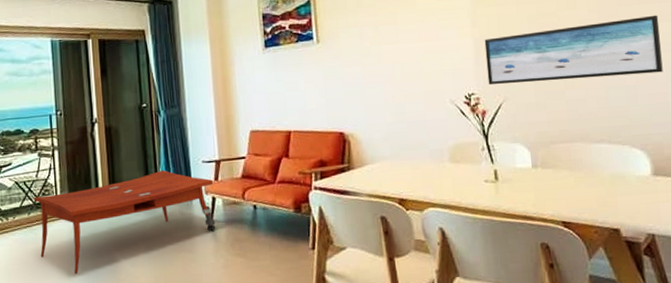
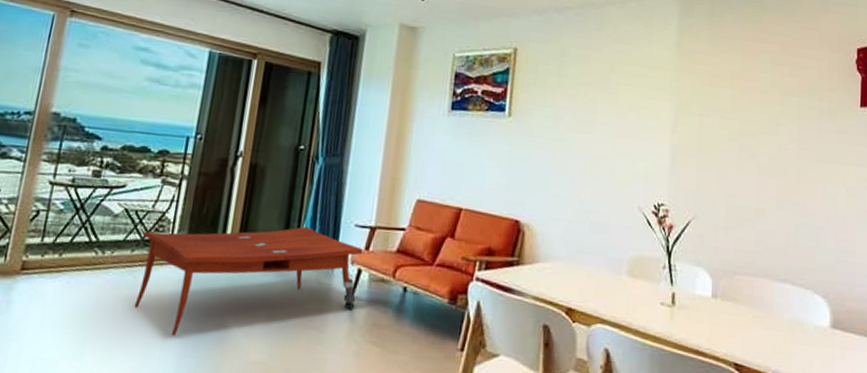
wall art: present [484,15,663,85] -> none [680,148,855,219]

